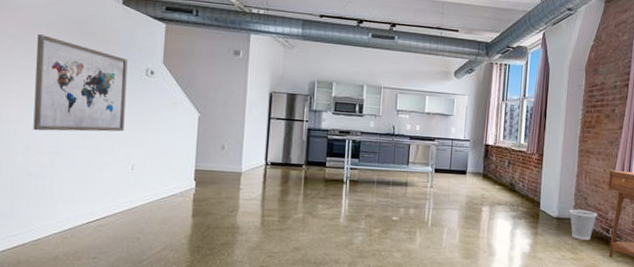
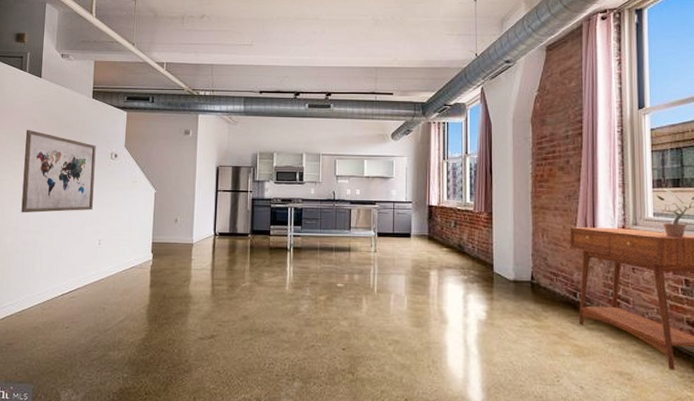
wastebasket: present [569,209,598,240] -> none [528,271,561,305]

